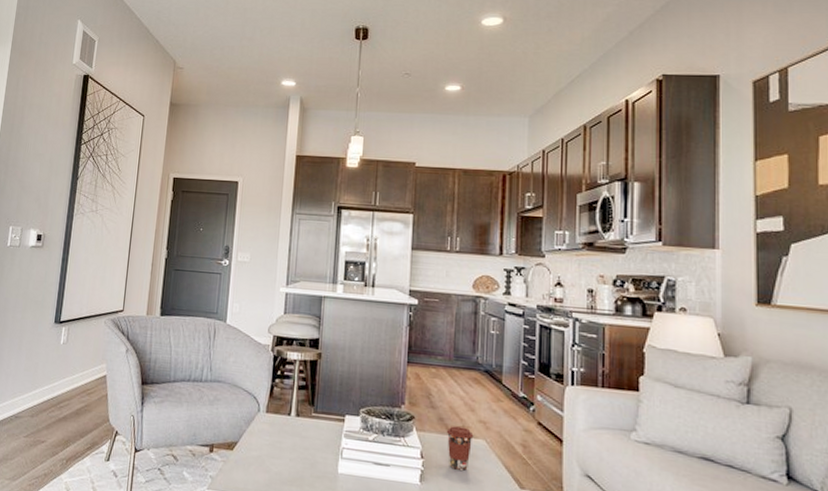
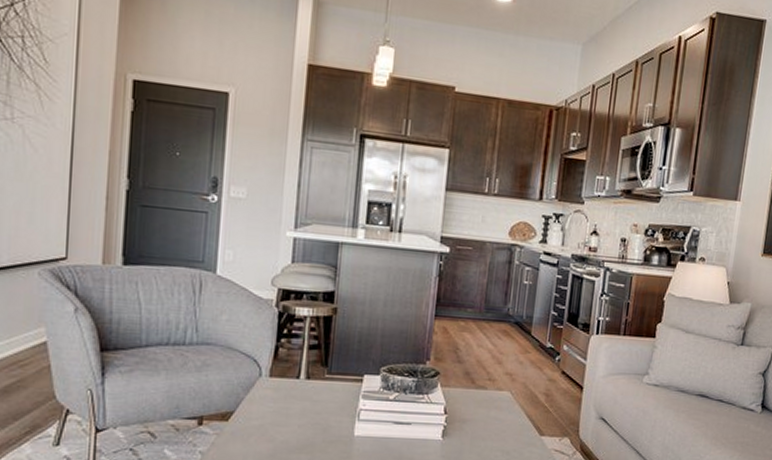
coffee cup: present [446,426,474,471] -> none [471,379,499,423]

